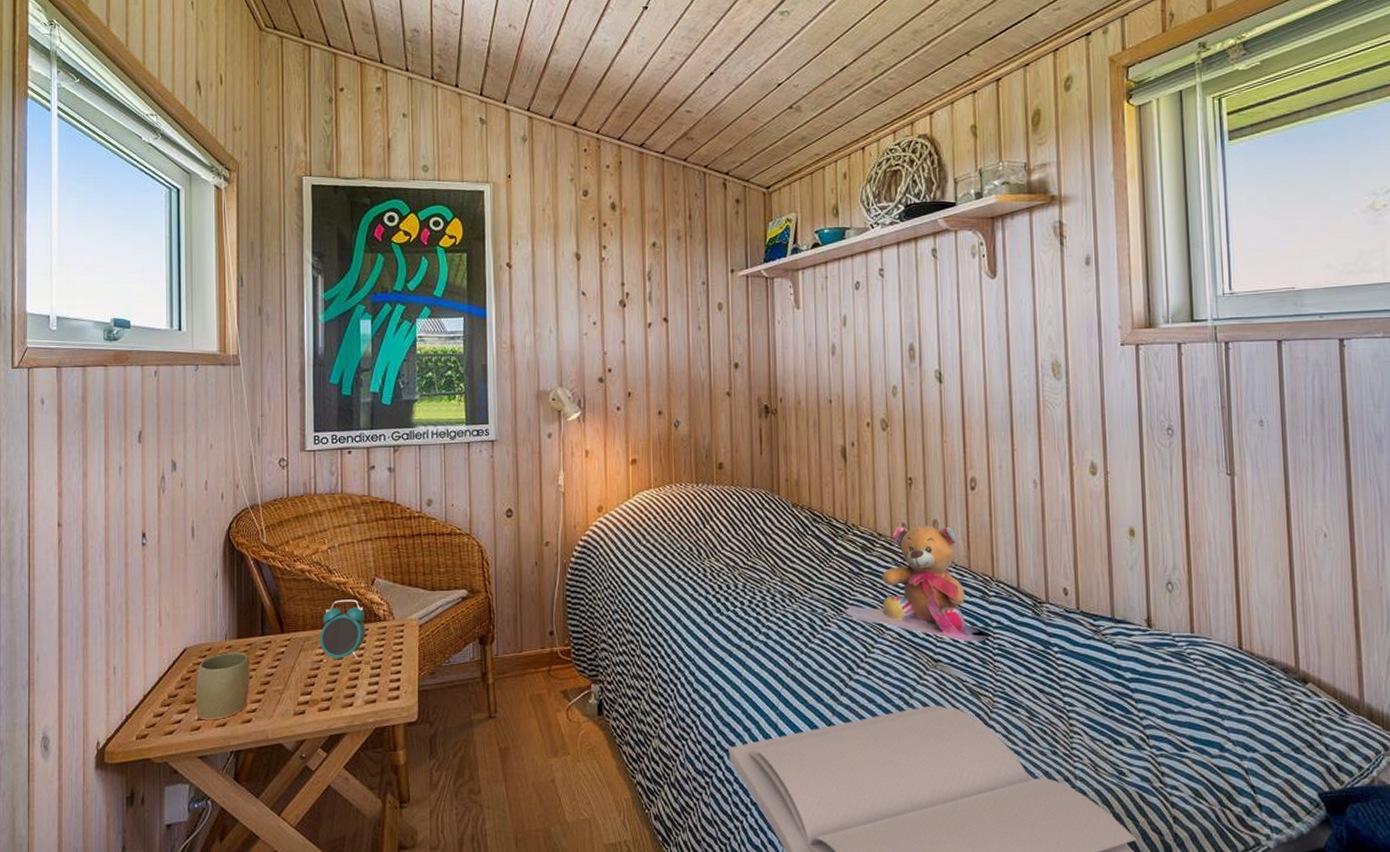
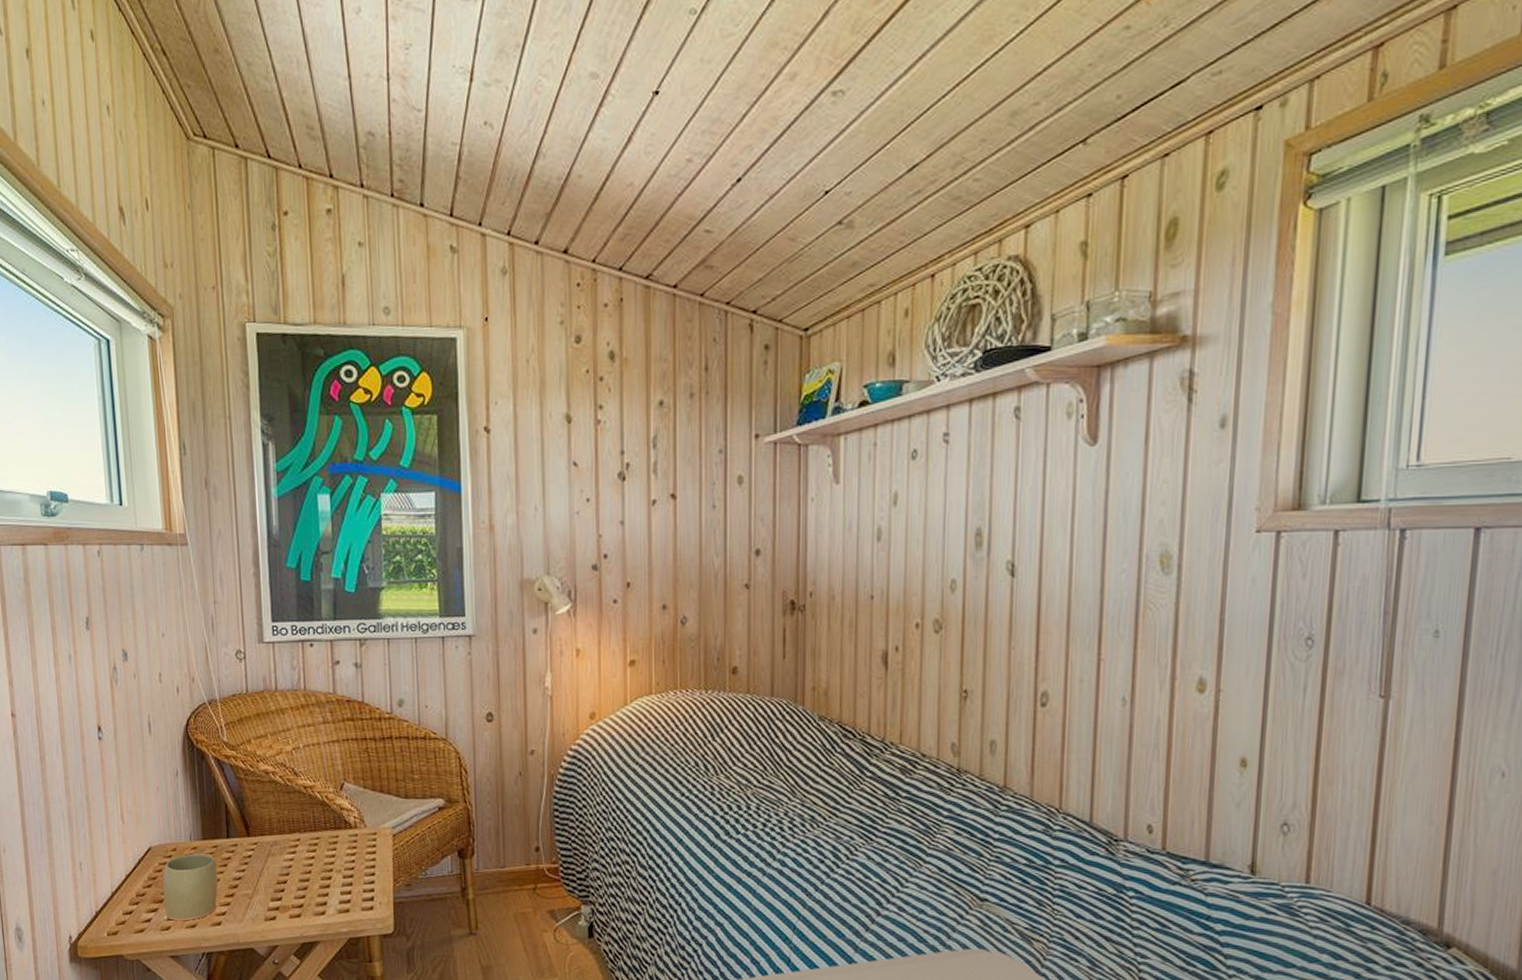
alarm clock: present [320,599,365,663] -> none [288,804,336,869]
teddy bear: present [843,525,991,642] -> none [874,746,1051,882]

